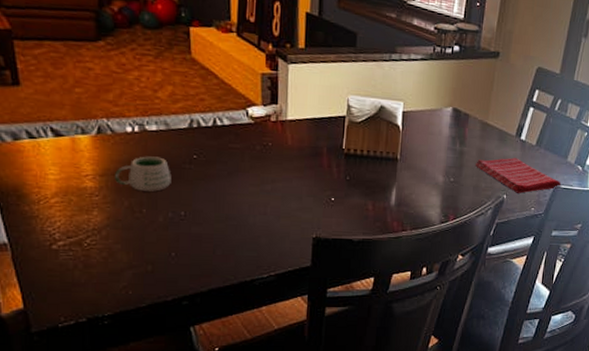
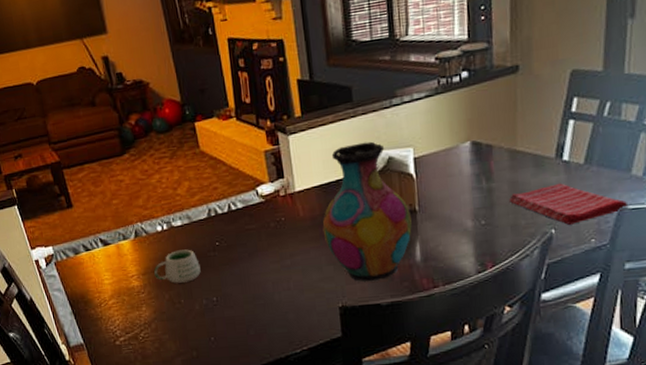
vase: none [308,86,392,218] -> present [322,141,412,283]

